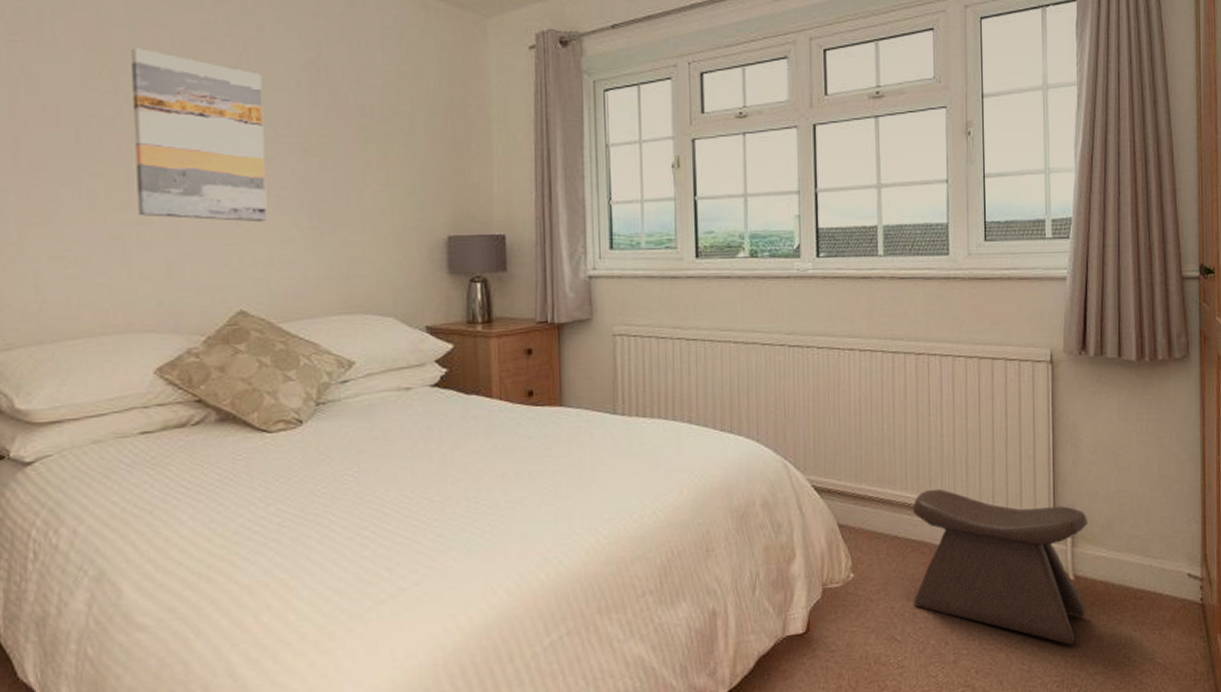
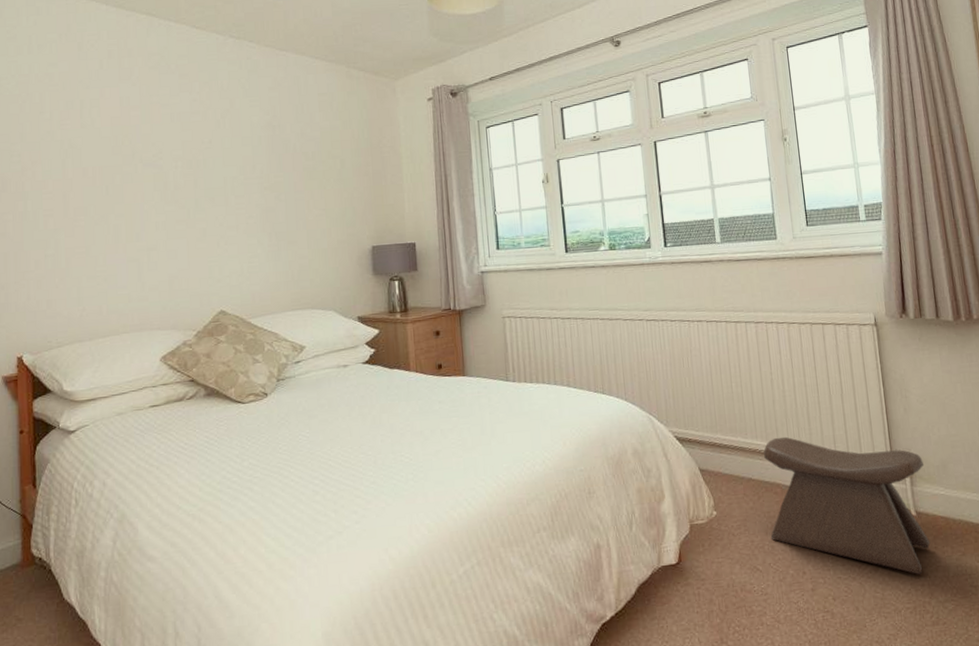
wall art: present [131,48,268,223] -> none [143,122,240,244]

